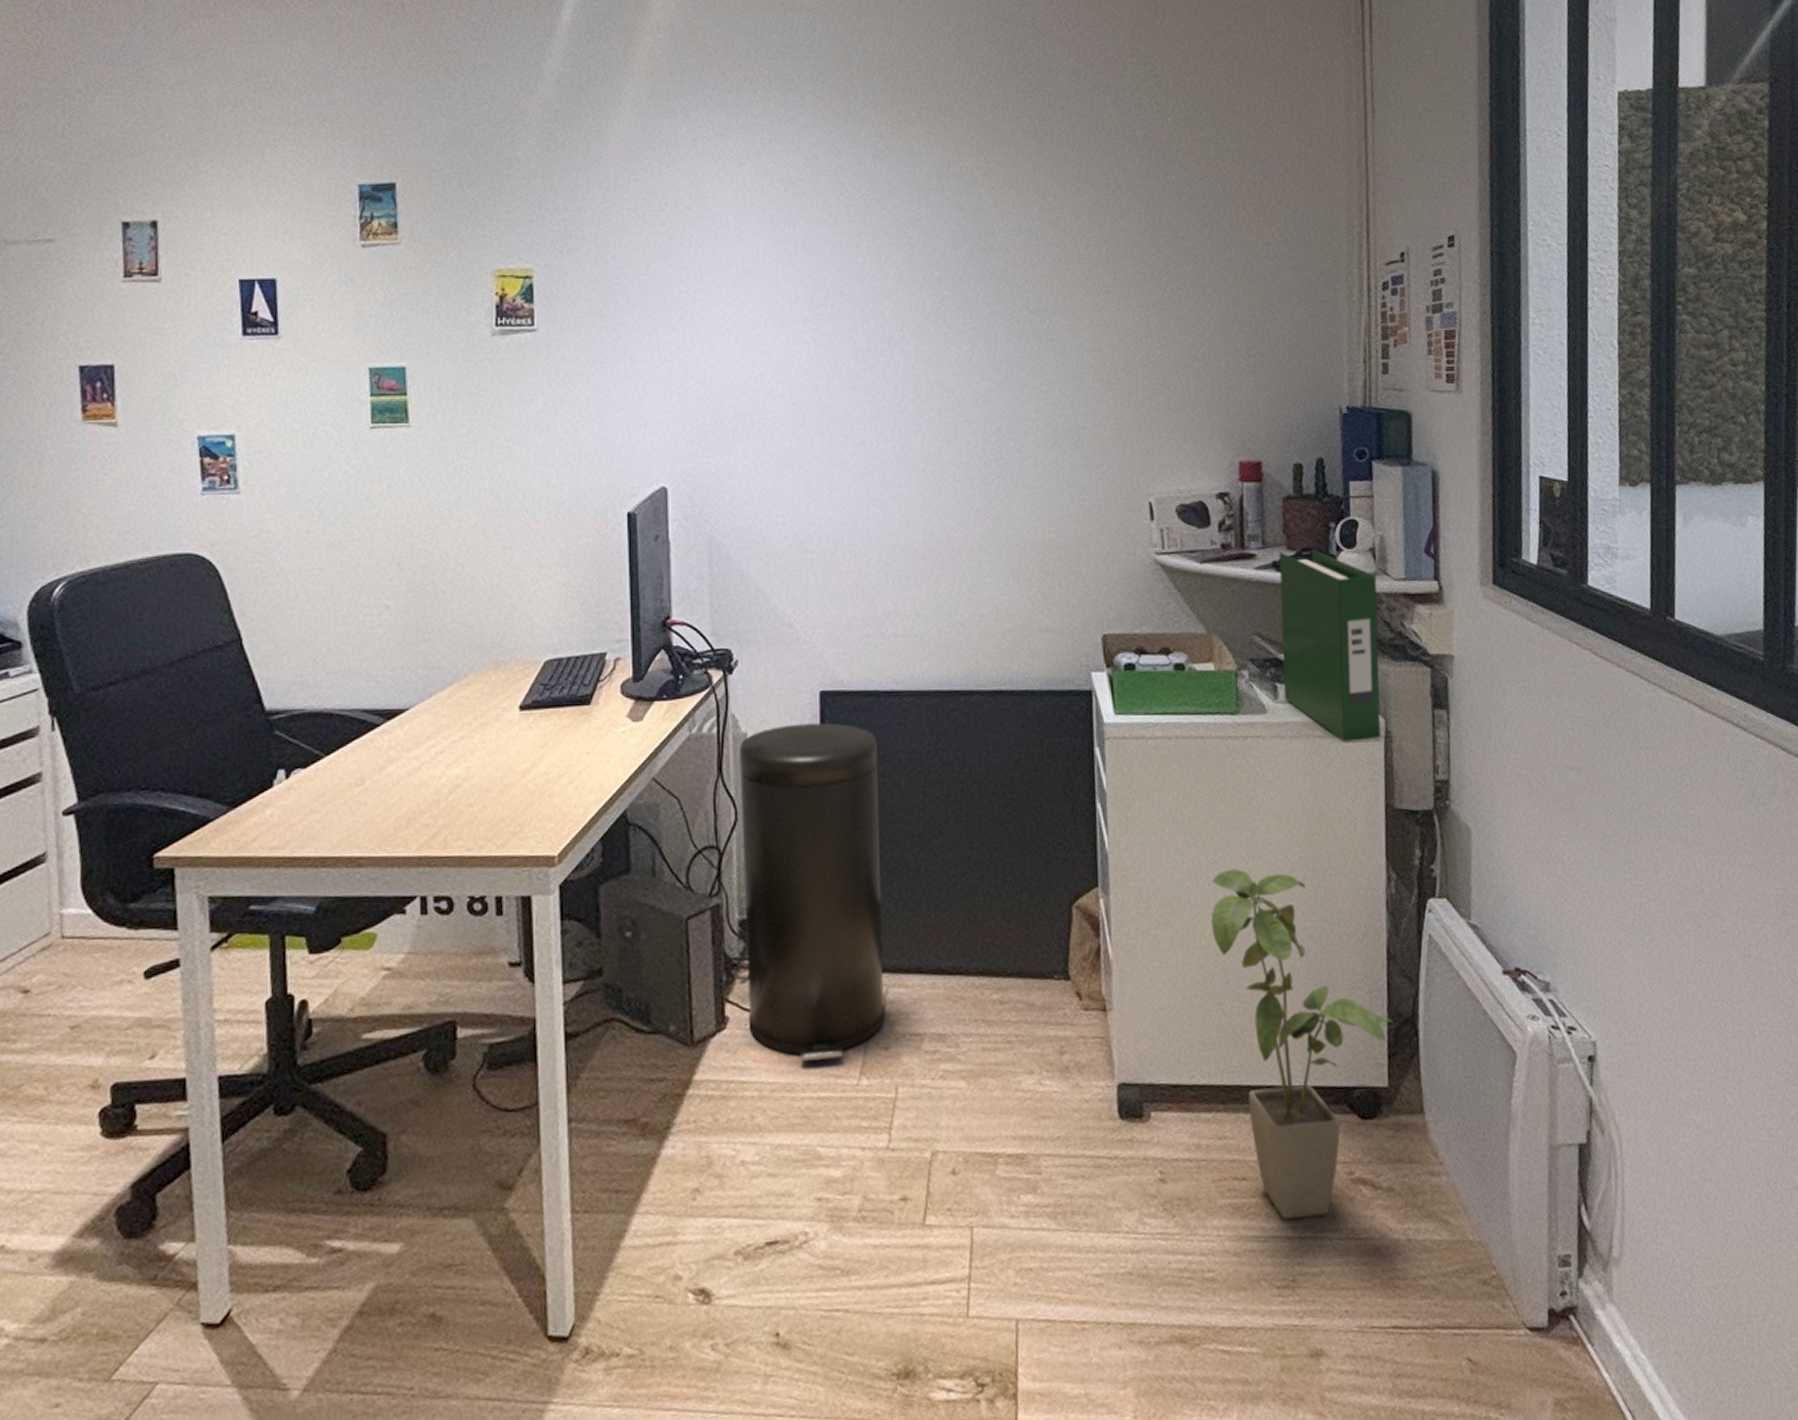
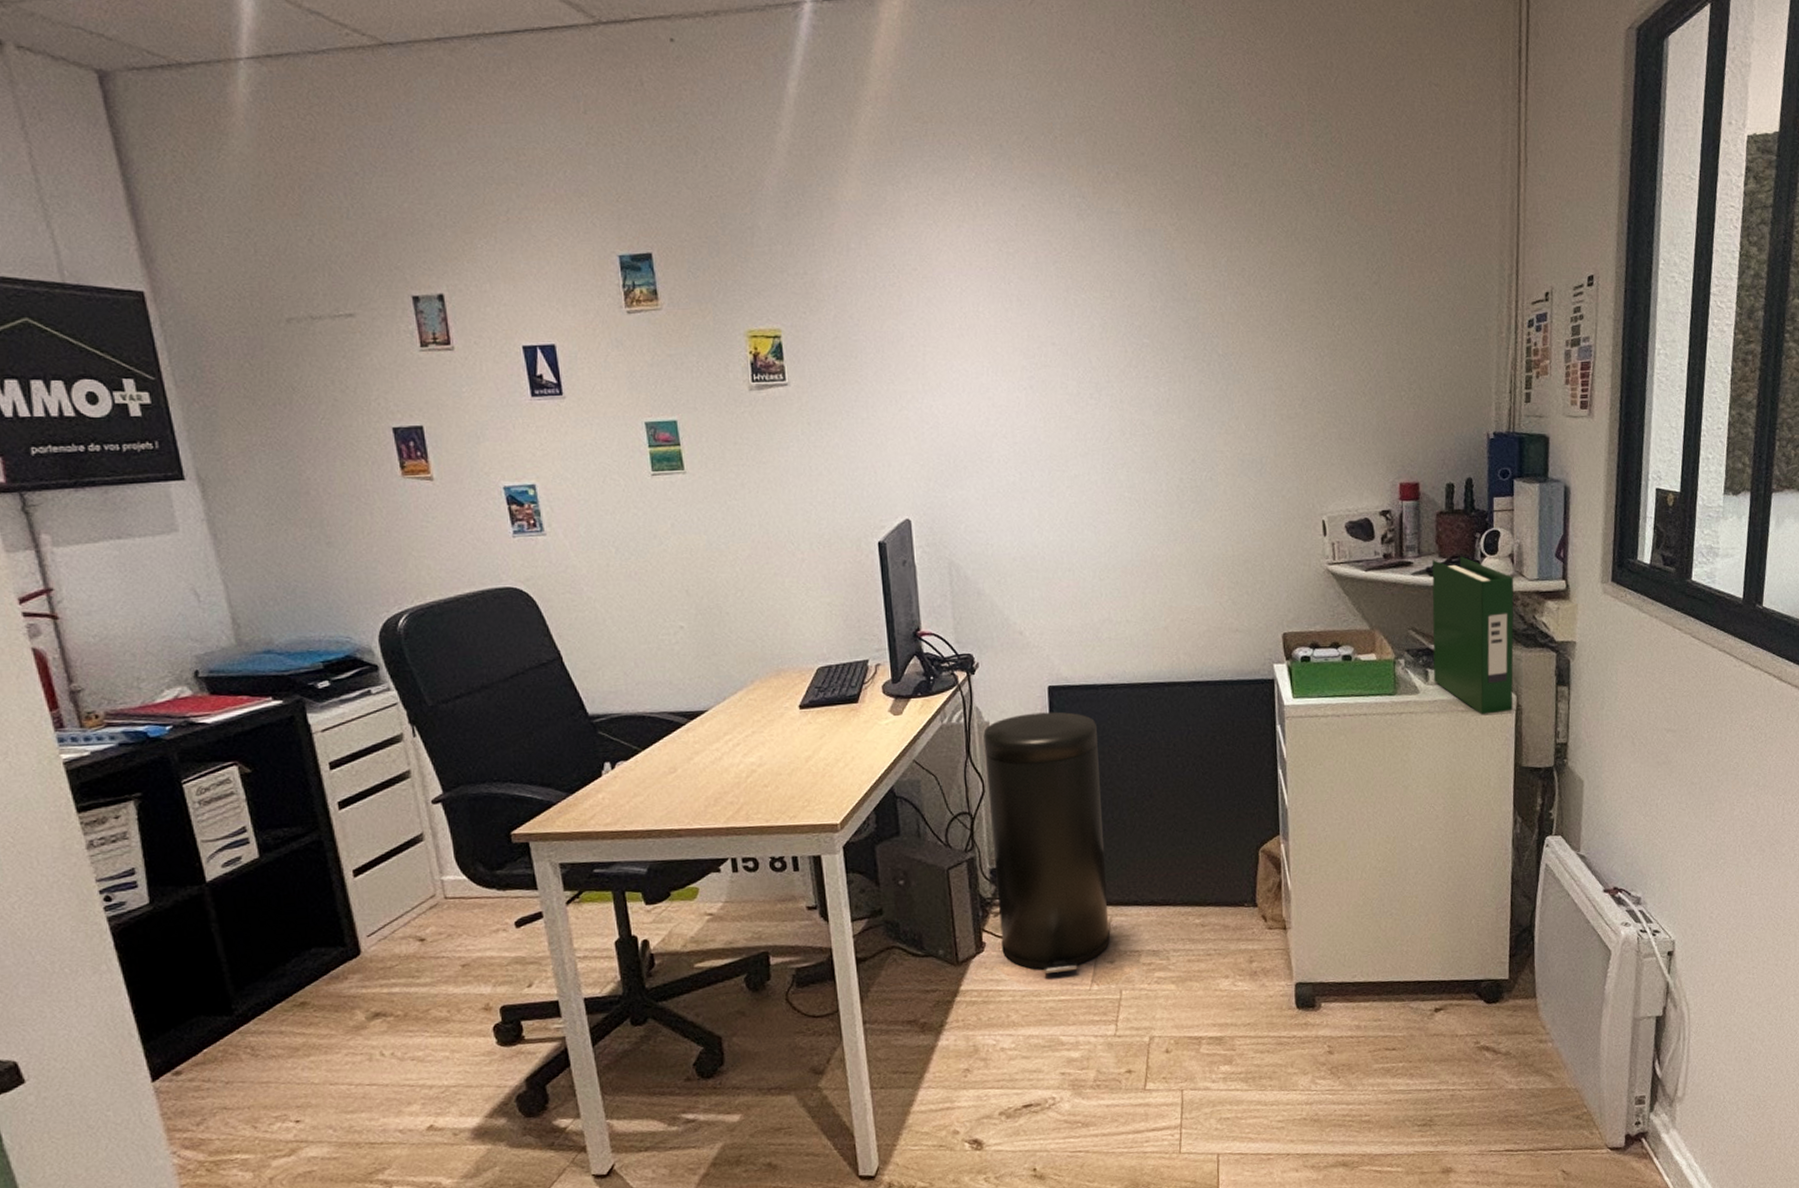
house plant: present [1210,869,1393,1219] -> none [1370,818,1514,1077]

